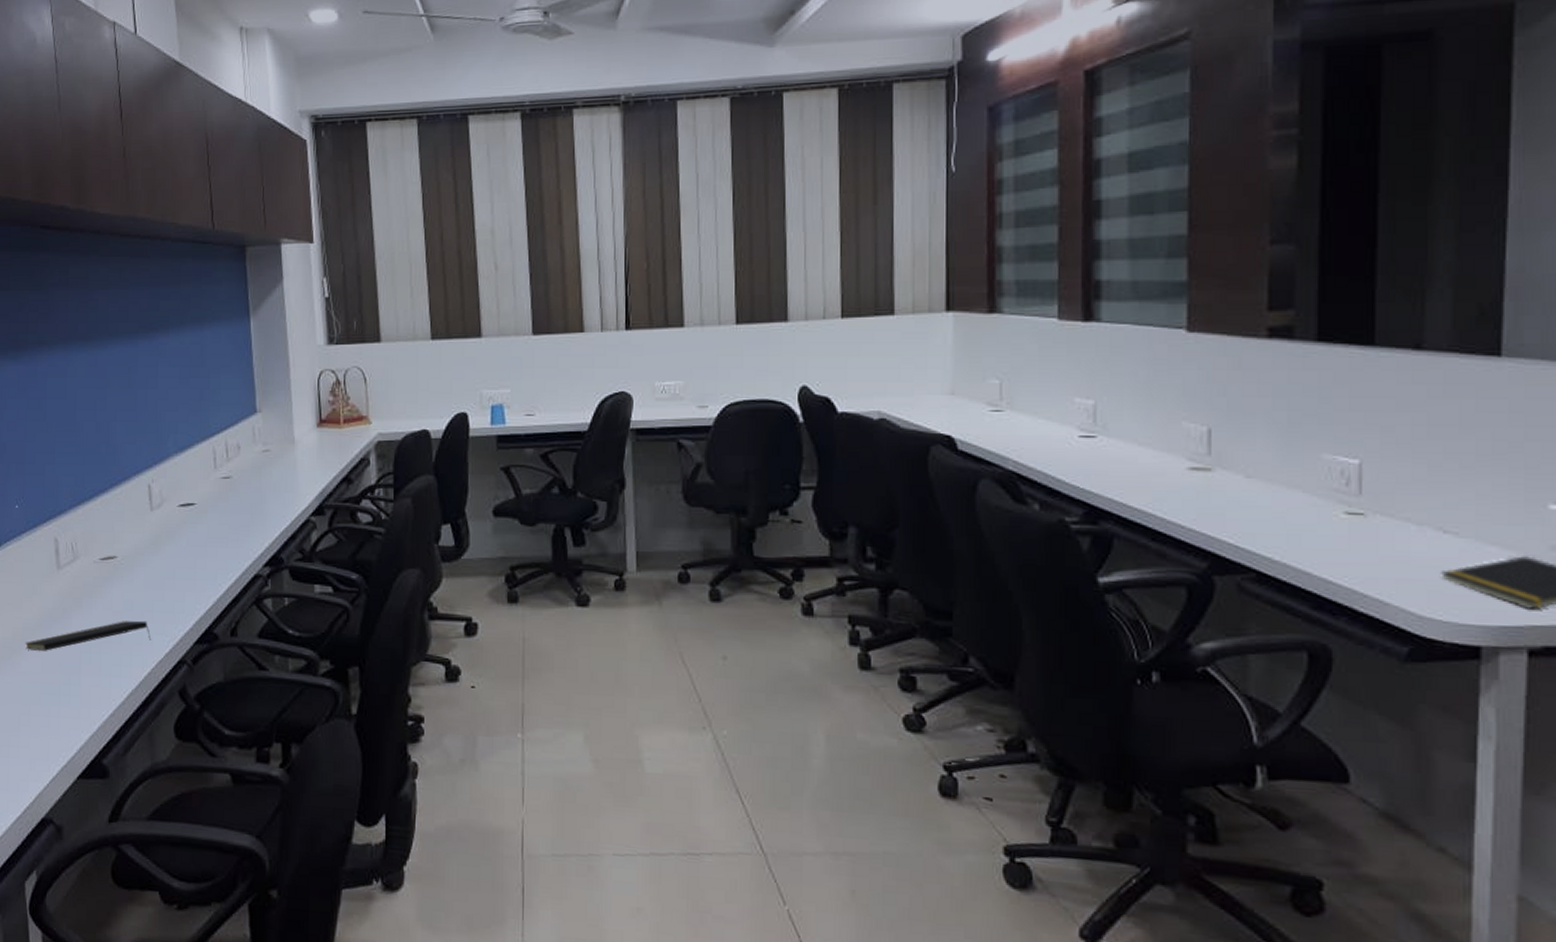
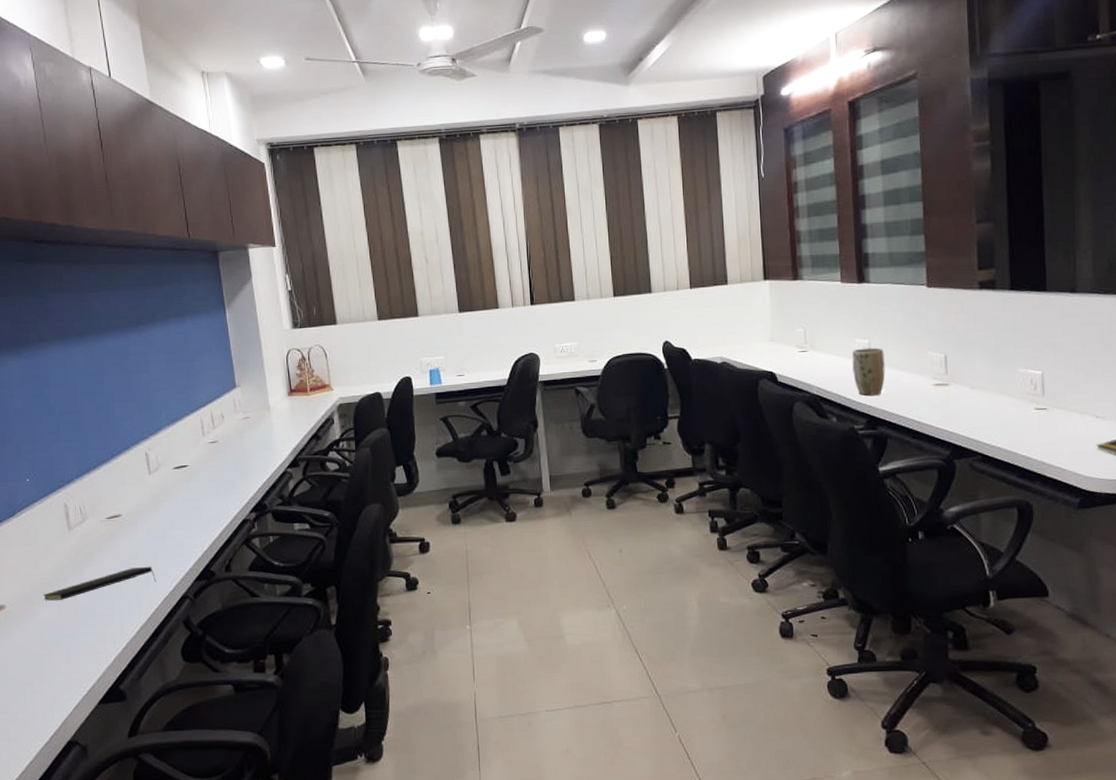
plant pot: none [1068,411,1116,477] -> present [852,347,885,396]

